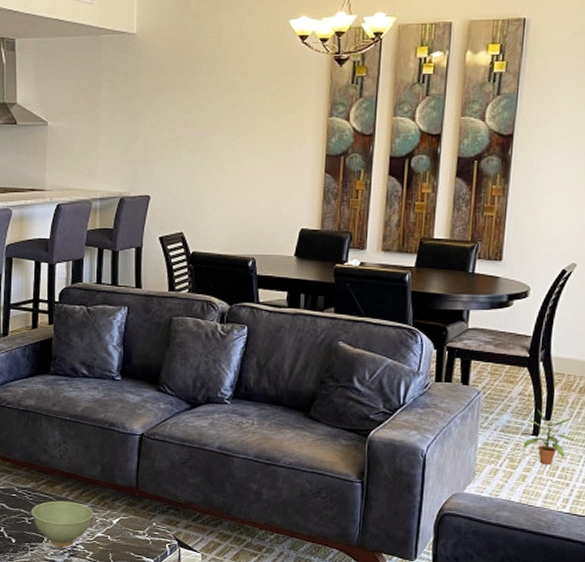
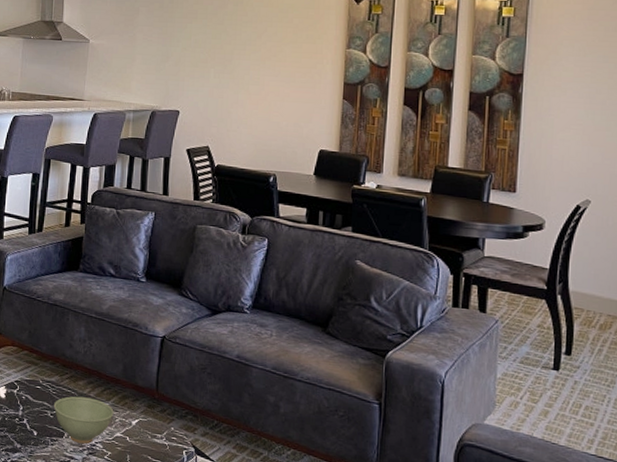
potted plant: present [523,409,575,464] -> none [544,343,598,402]

